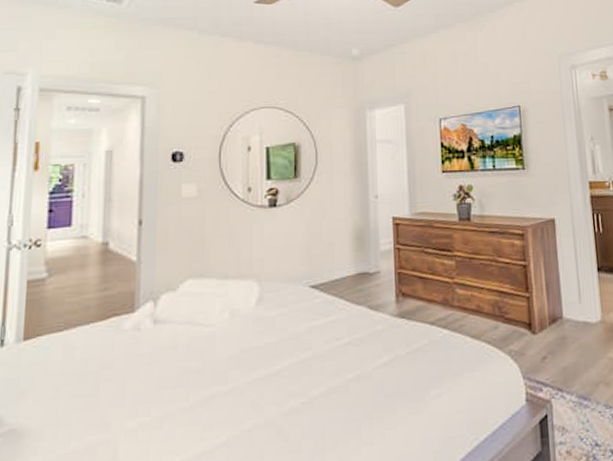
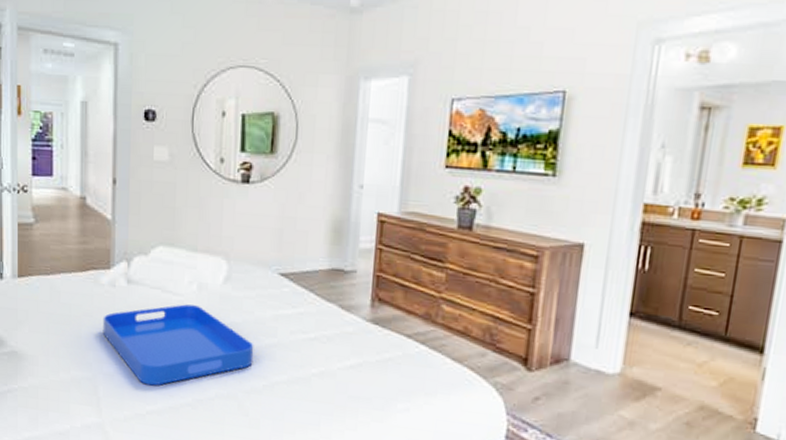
serving tray: none [124,333,290,433] -> present [102,304,254,386]

